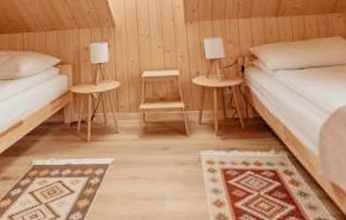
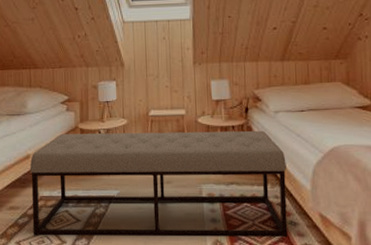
bench: none [22,91,298,211] -> present [29,130,288,238]

